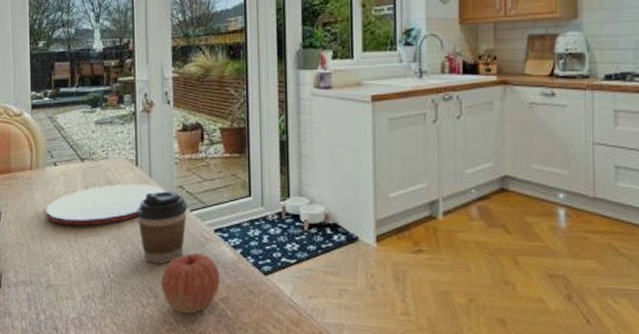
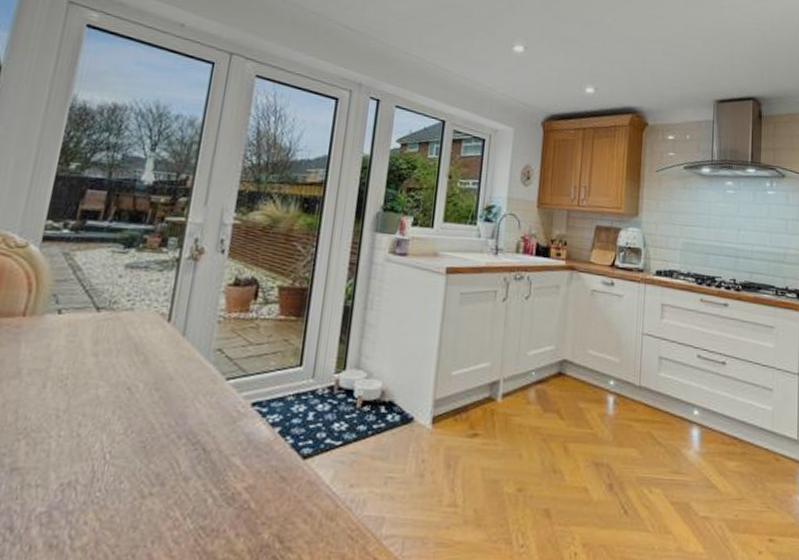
plate: present [46,184,164,226] -> none [30,341,198,391]
coffee cup: present [137,191,188,264] -> none [156,353,225,443]
apple: present [161,252,220,314] -> none [171,429,250,506]

